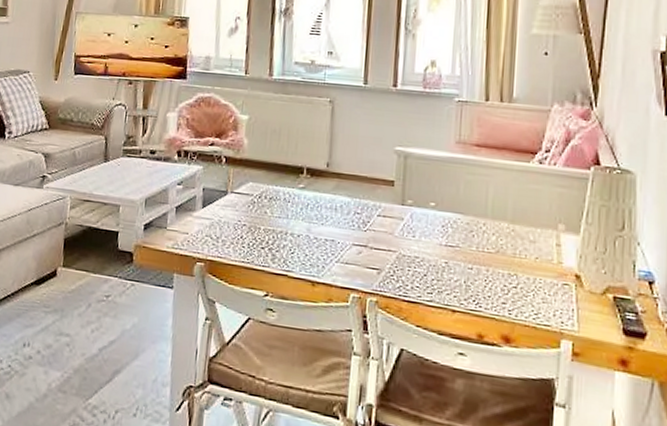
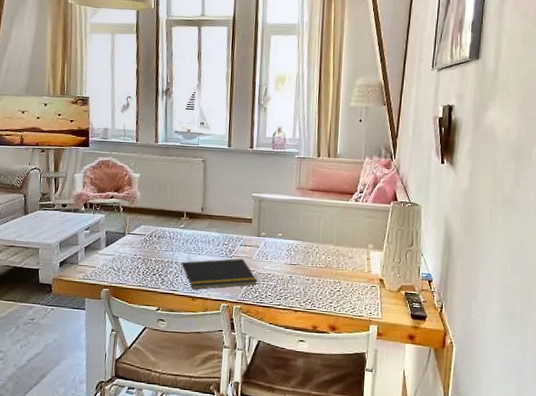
notepad: none [297,233,401,273] -> present [181,258,257,290]

